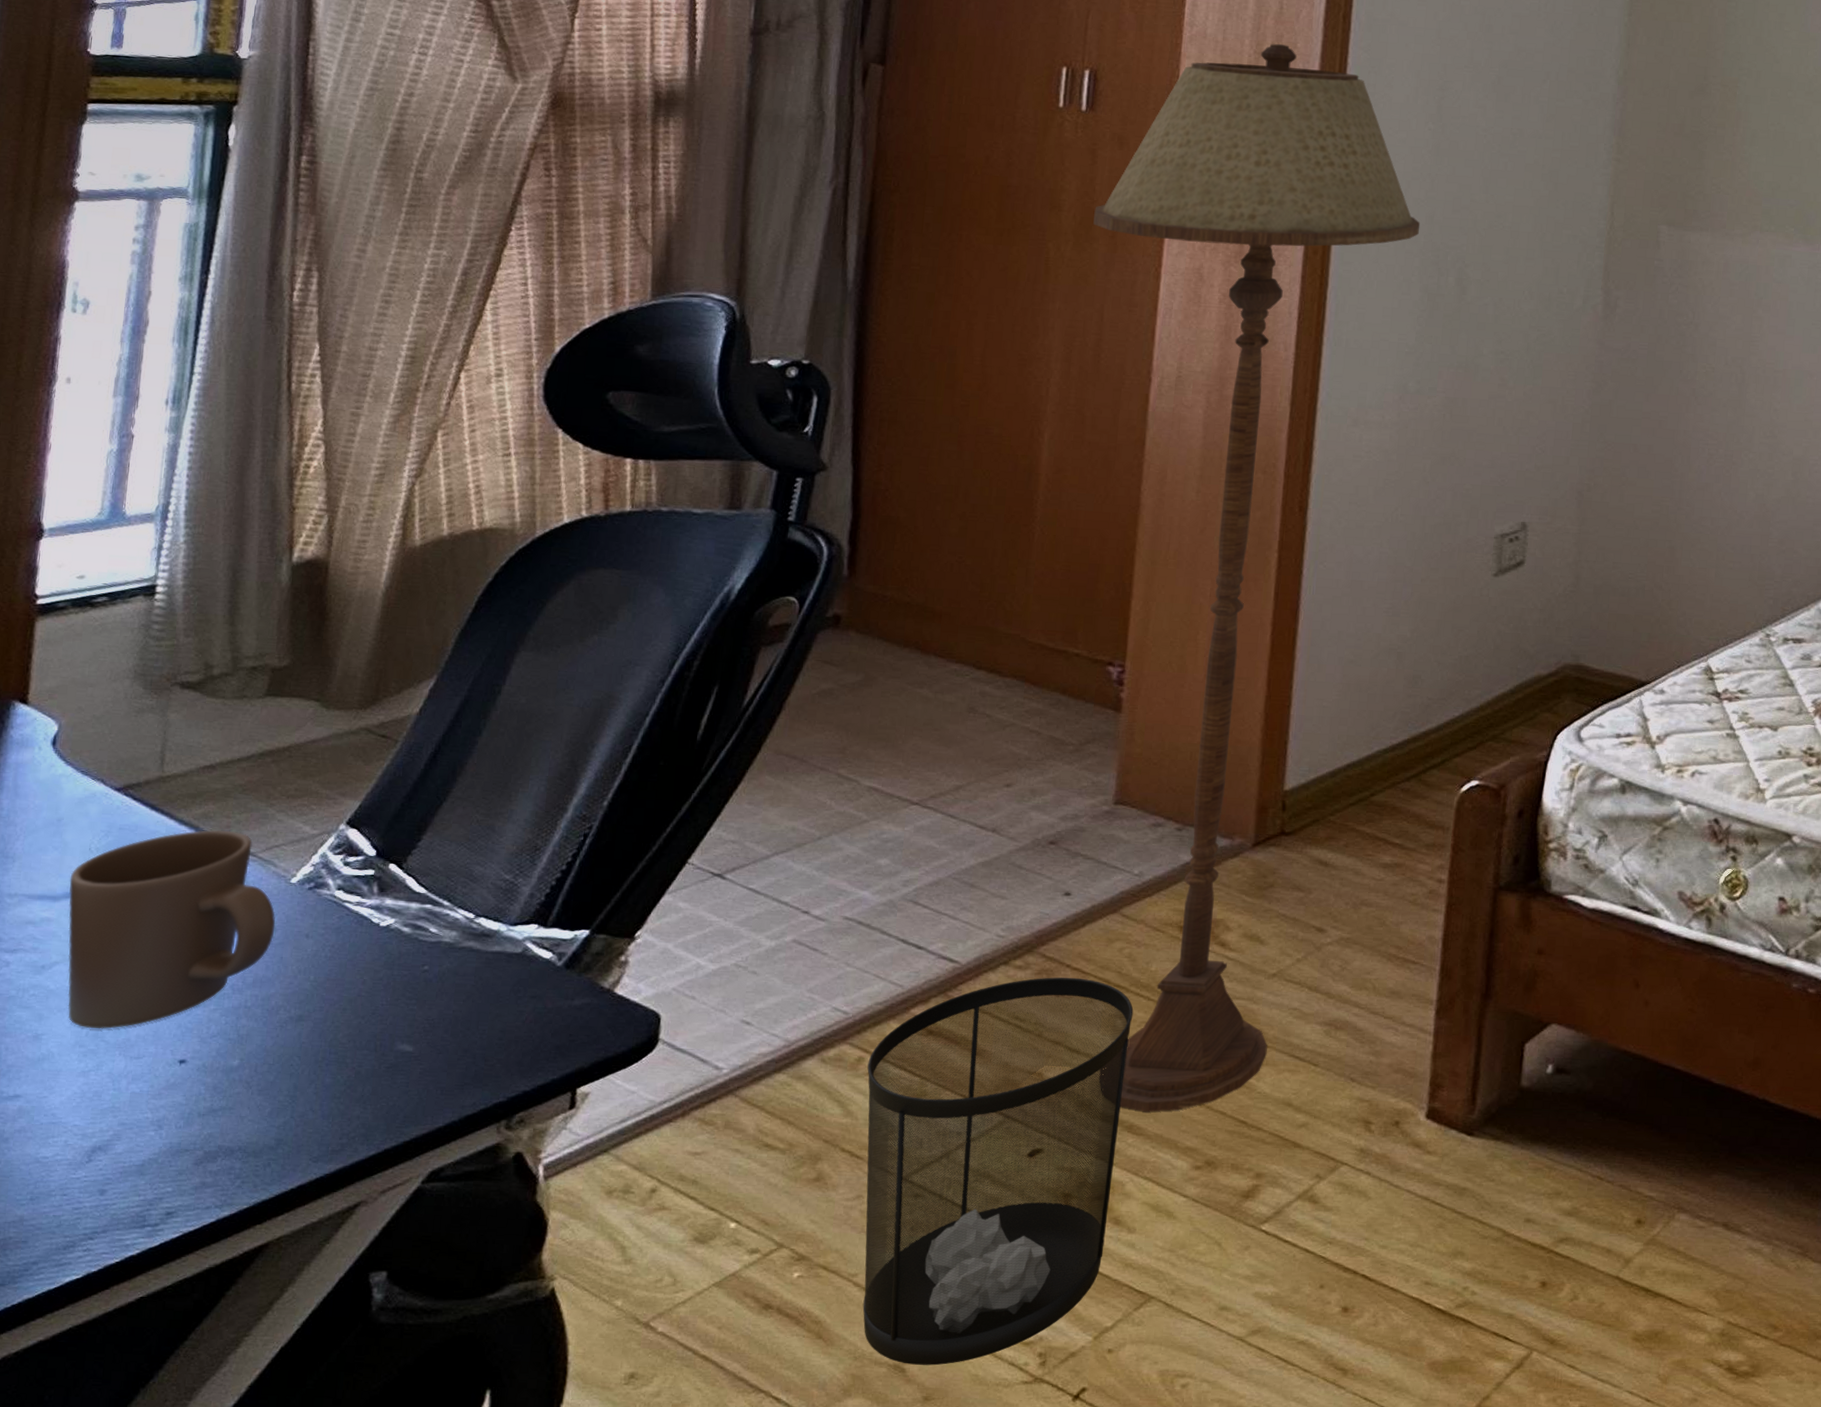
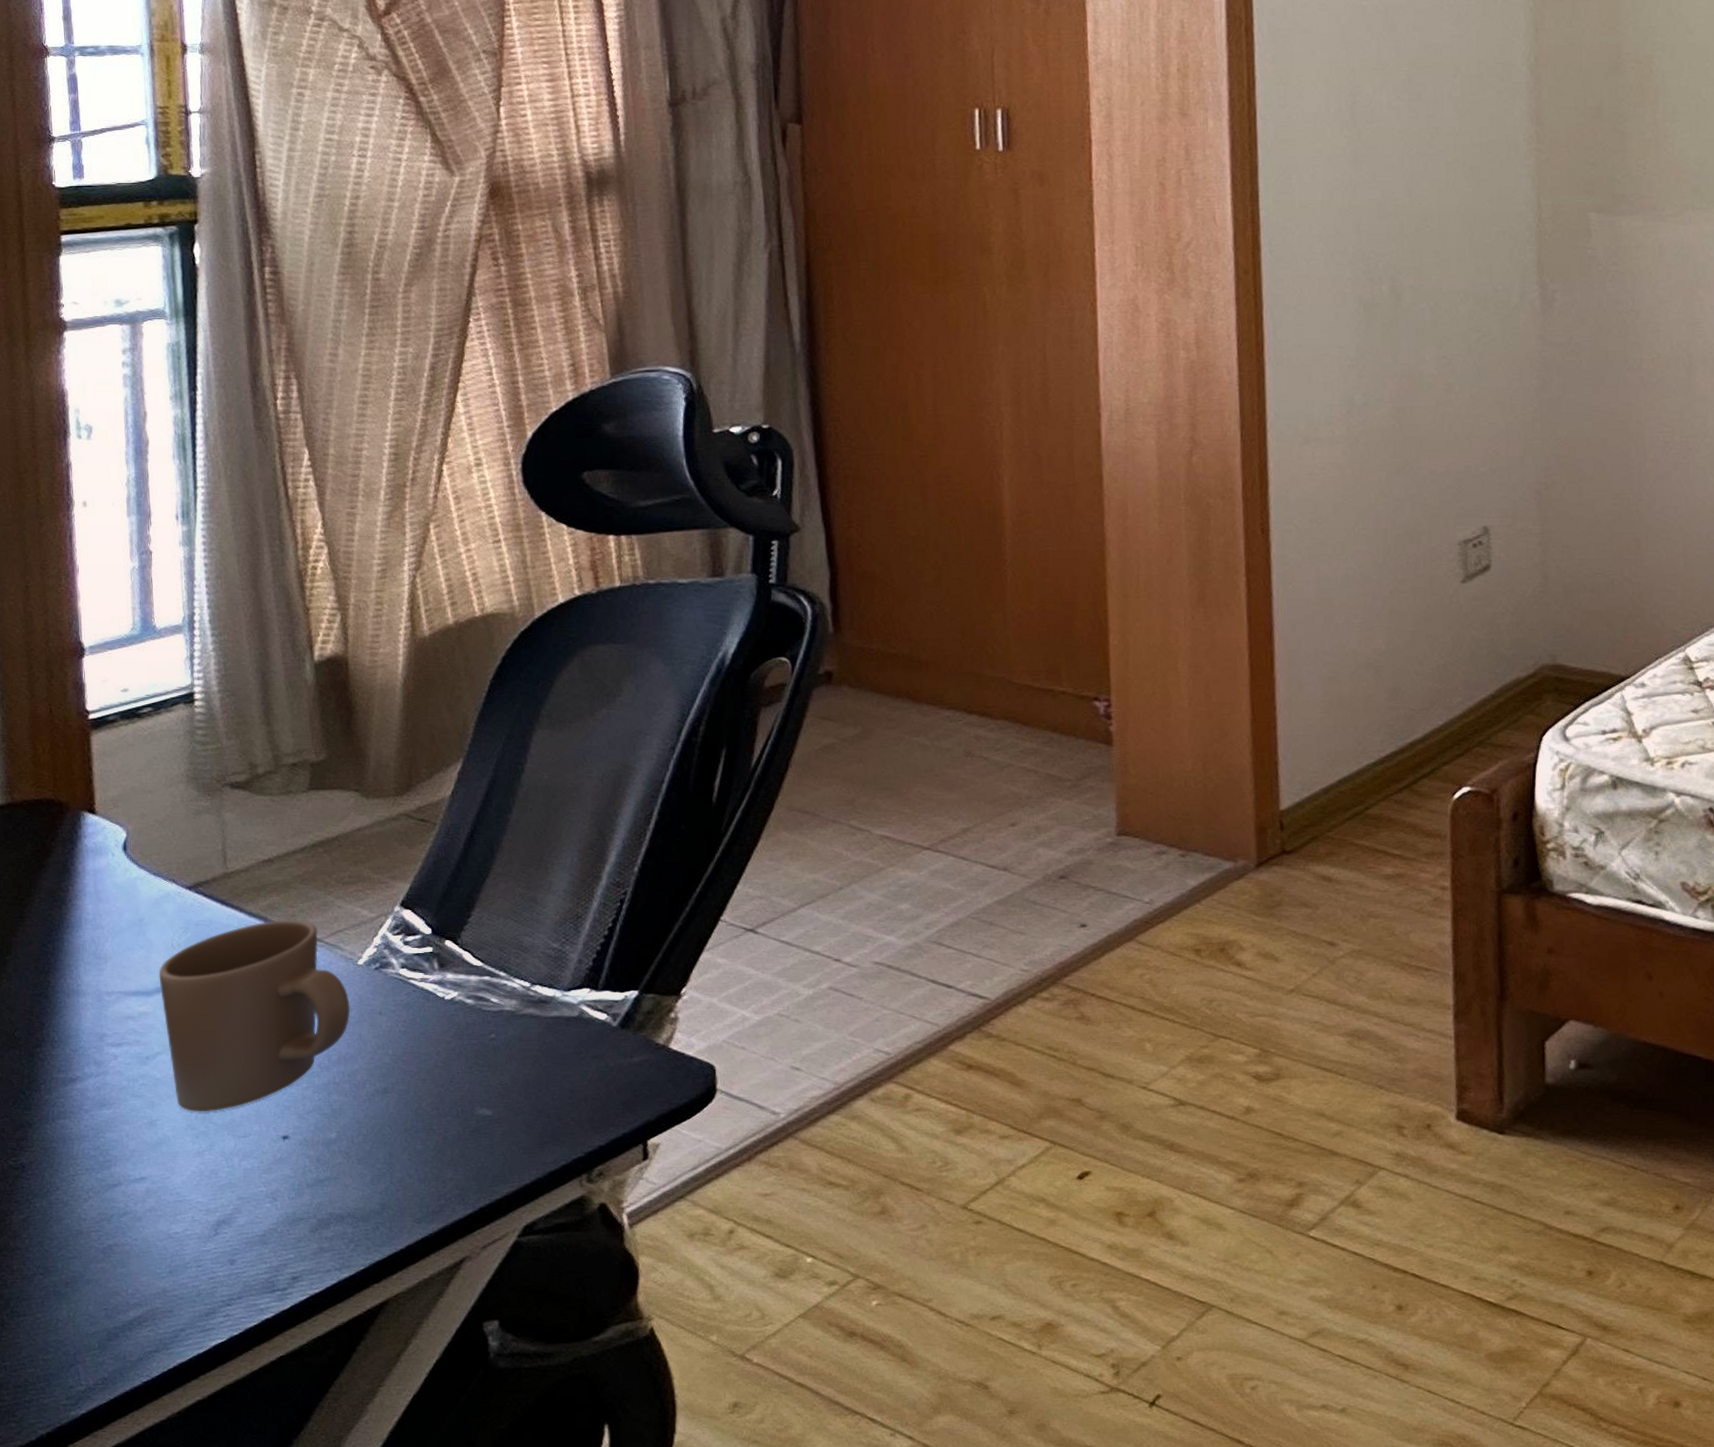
waste bin: present [862,977,1134,1366] -> none [915,1005,1161,1381]
floor lamp: present [1093,43,1421,1112] -> none [1024,63,1348,1129]

